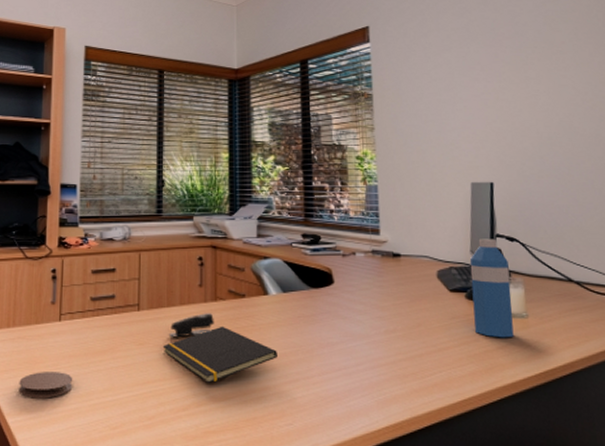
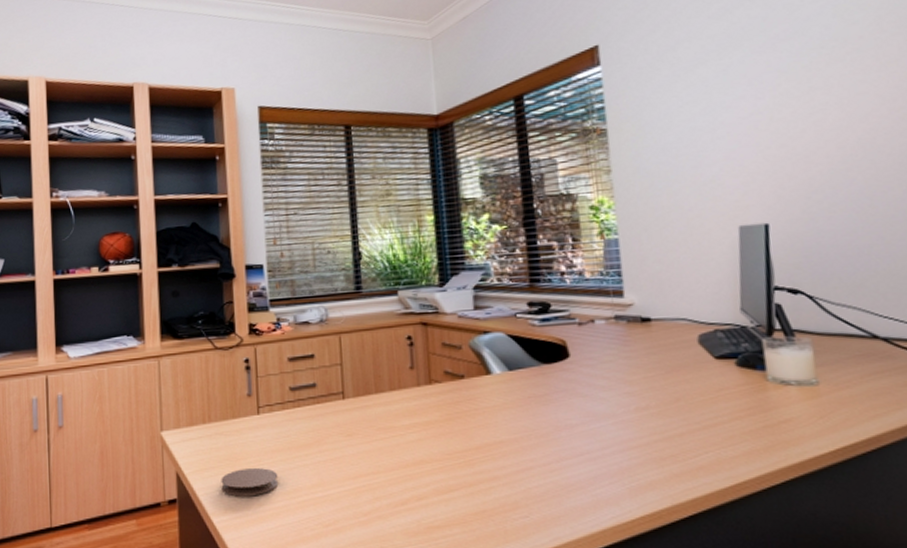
notepad: present [163,326,277,384] -> none [373,411,506,476]
stapler: present [169,313,214,338] -> none [380,398,430,427]
water bottle: present [470,239,514,338] -> none [740,292,801,411]

